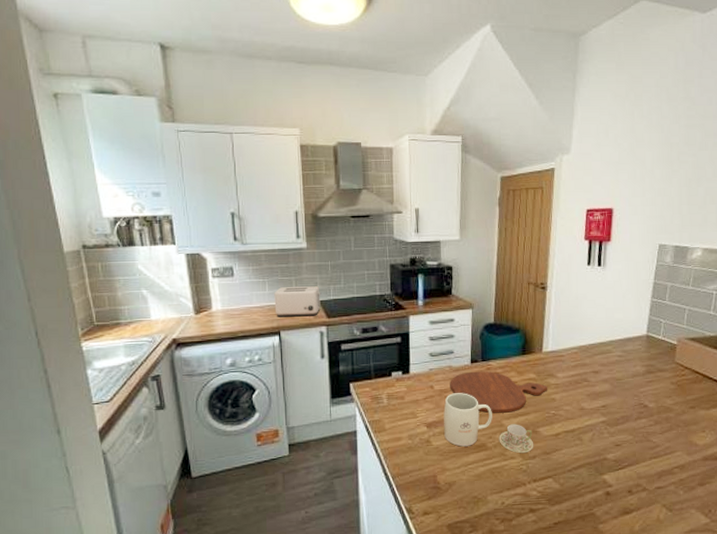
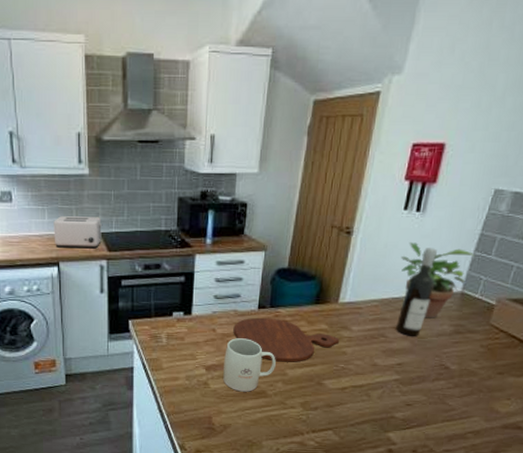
teacup: present [499,424,534,453] -> none [280,374,317,403]
potted plant: none [591,293,651,361] -> present [400,242,474,319]
bottle: none [596,297,624,379] -> present [396,248,437,336]

